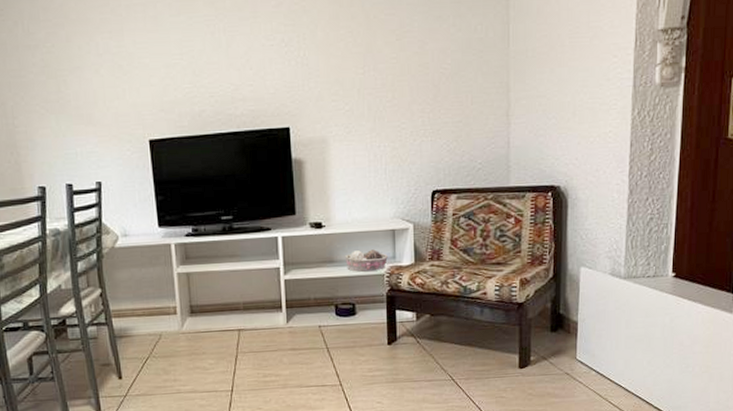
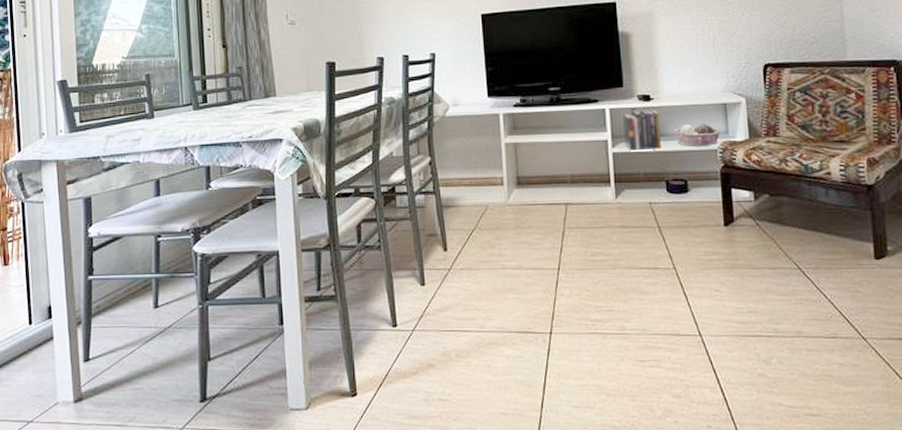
books: none [295,236,331,277] -> present [623,109,661,150]

